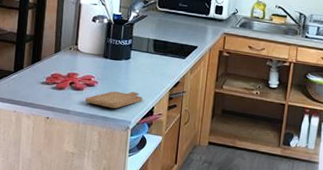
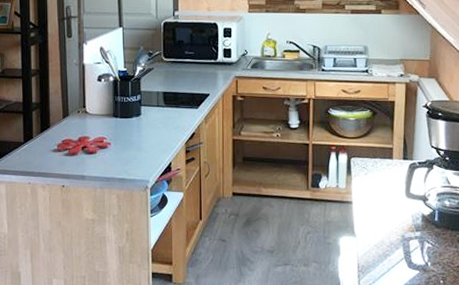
chopping board: present [85,91,143,109] -> none [100,149,158,169]

